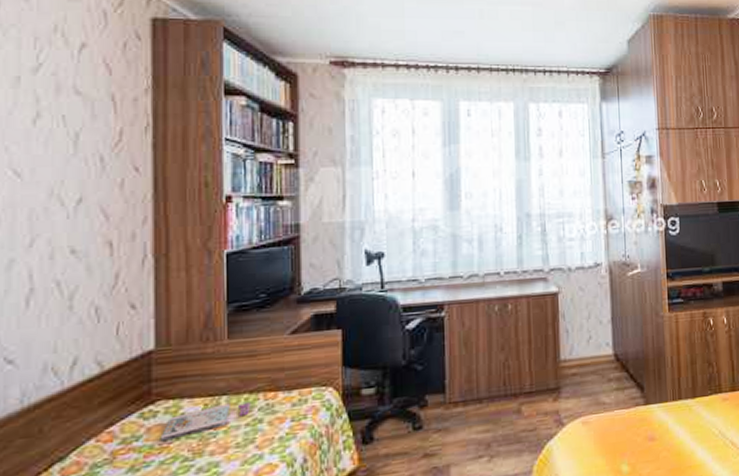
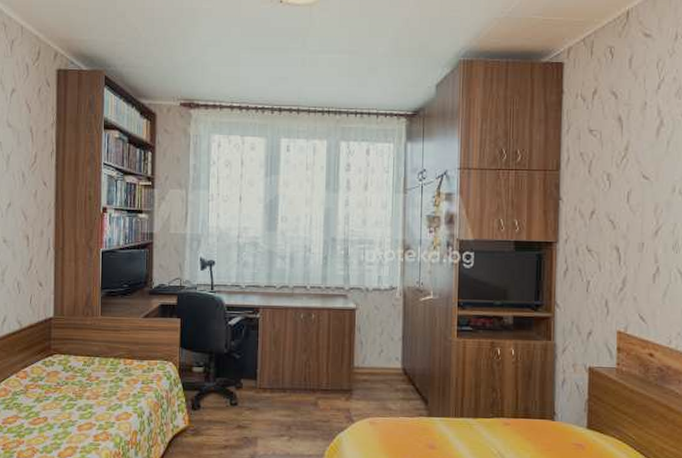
magazine: present [160,402,251,442] -> none [55,363,115,384]

